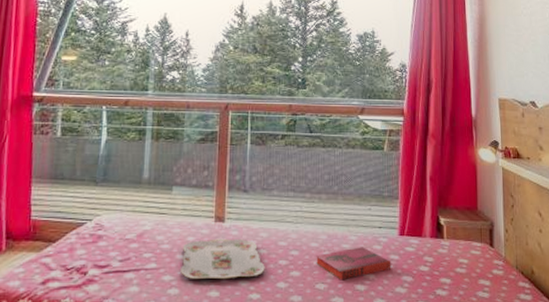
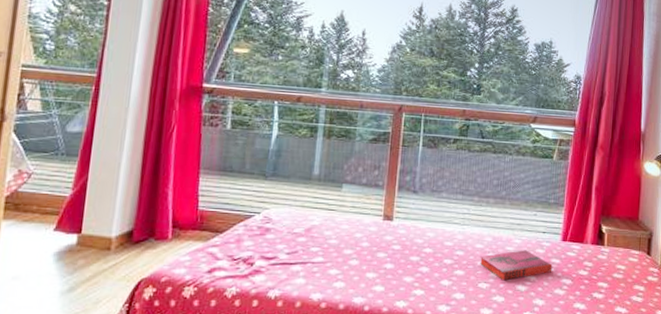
serving tray: present [181,238,265,280] -> none [347,236,430,275]

